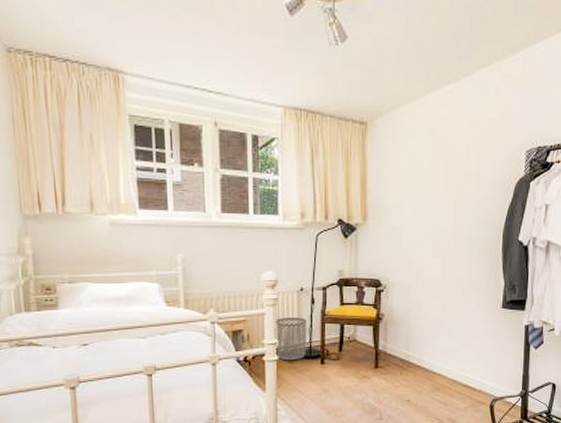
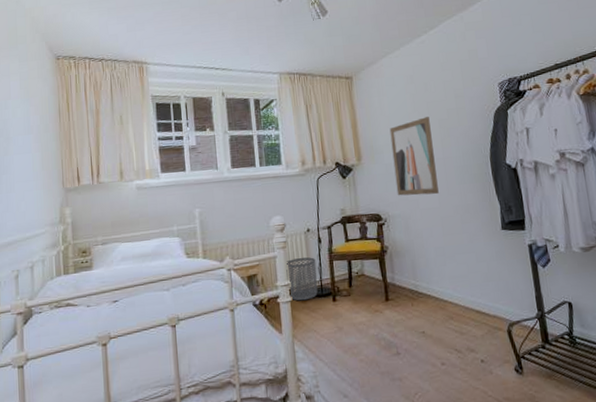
wall art: none [400,179,446,265] -> present [389,117,439,196]

